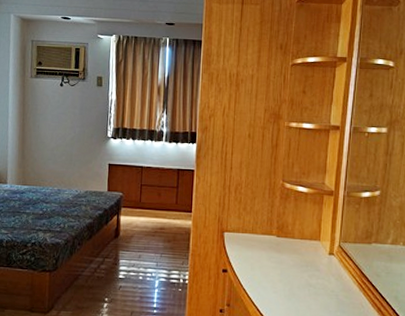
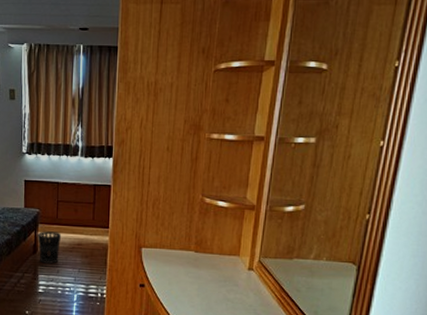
wastebasket: none [119,215,145,248] -> present [37,231,62,264]

